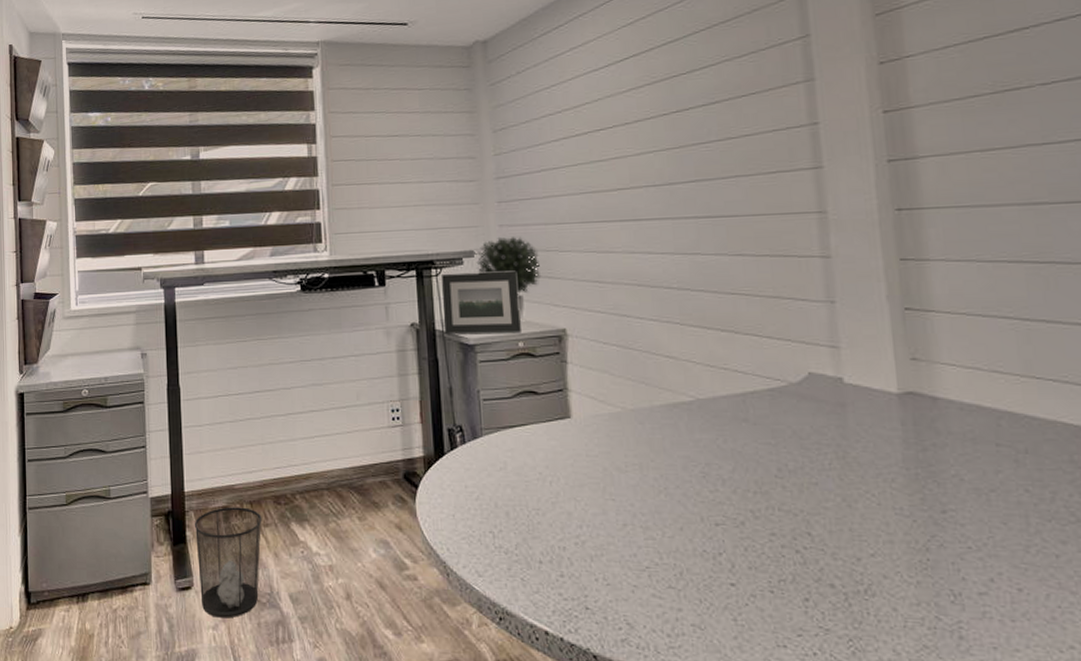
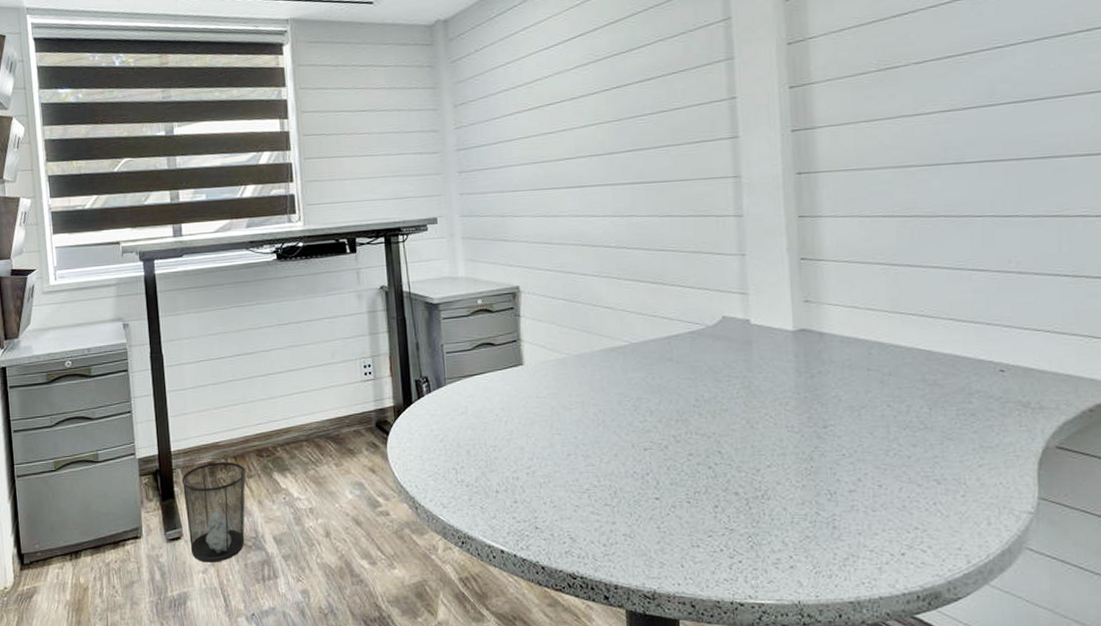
picture frame: present [442,272,521,334] -> none [408,236,480,295]
potted plant: present [476,237,540,323] -> none [439,204,496,283]

